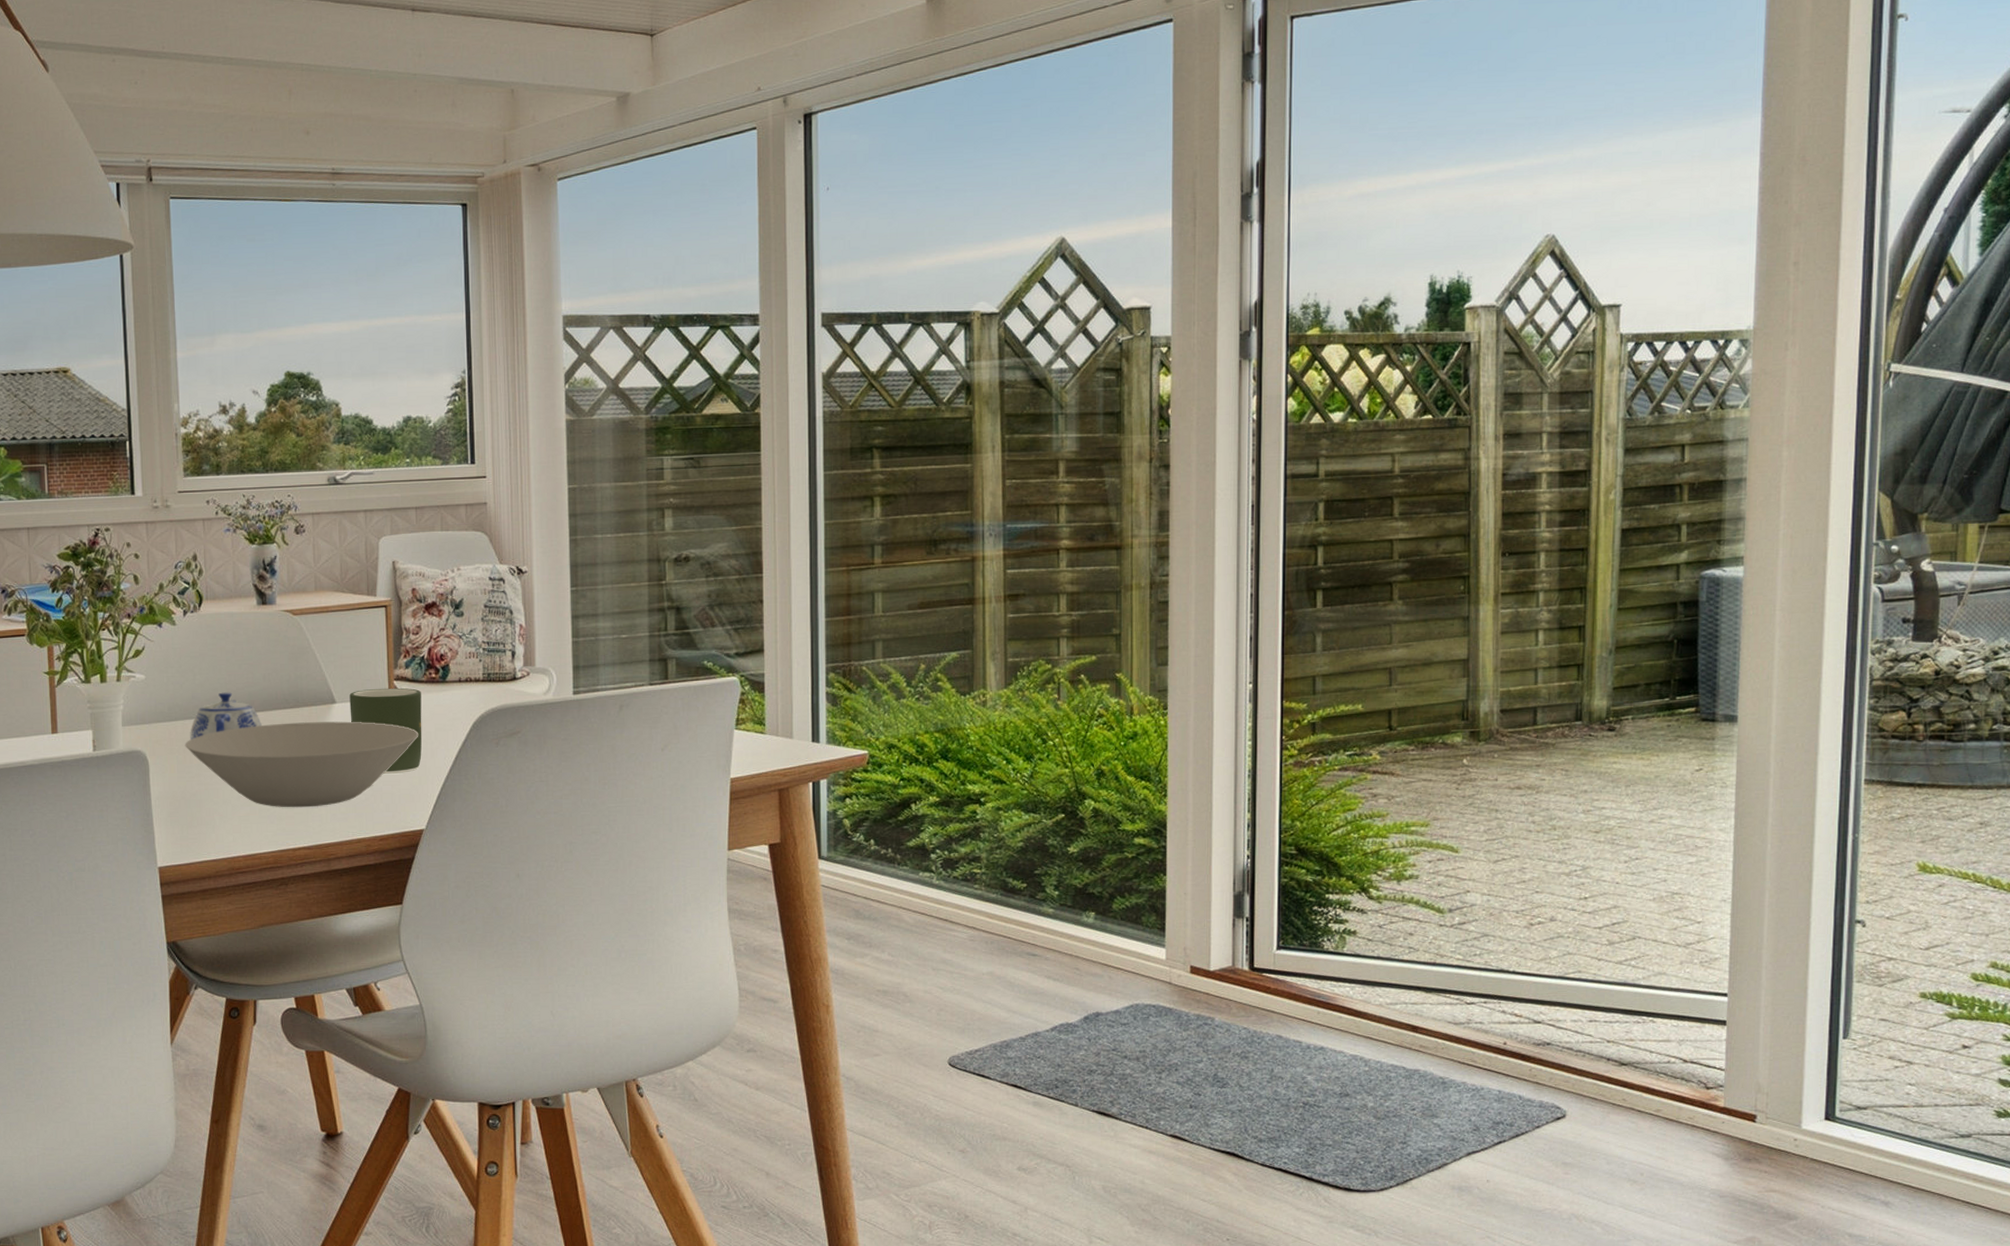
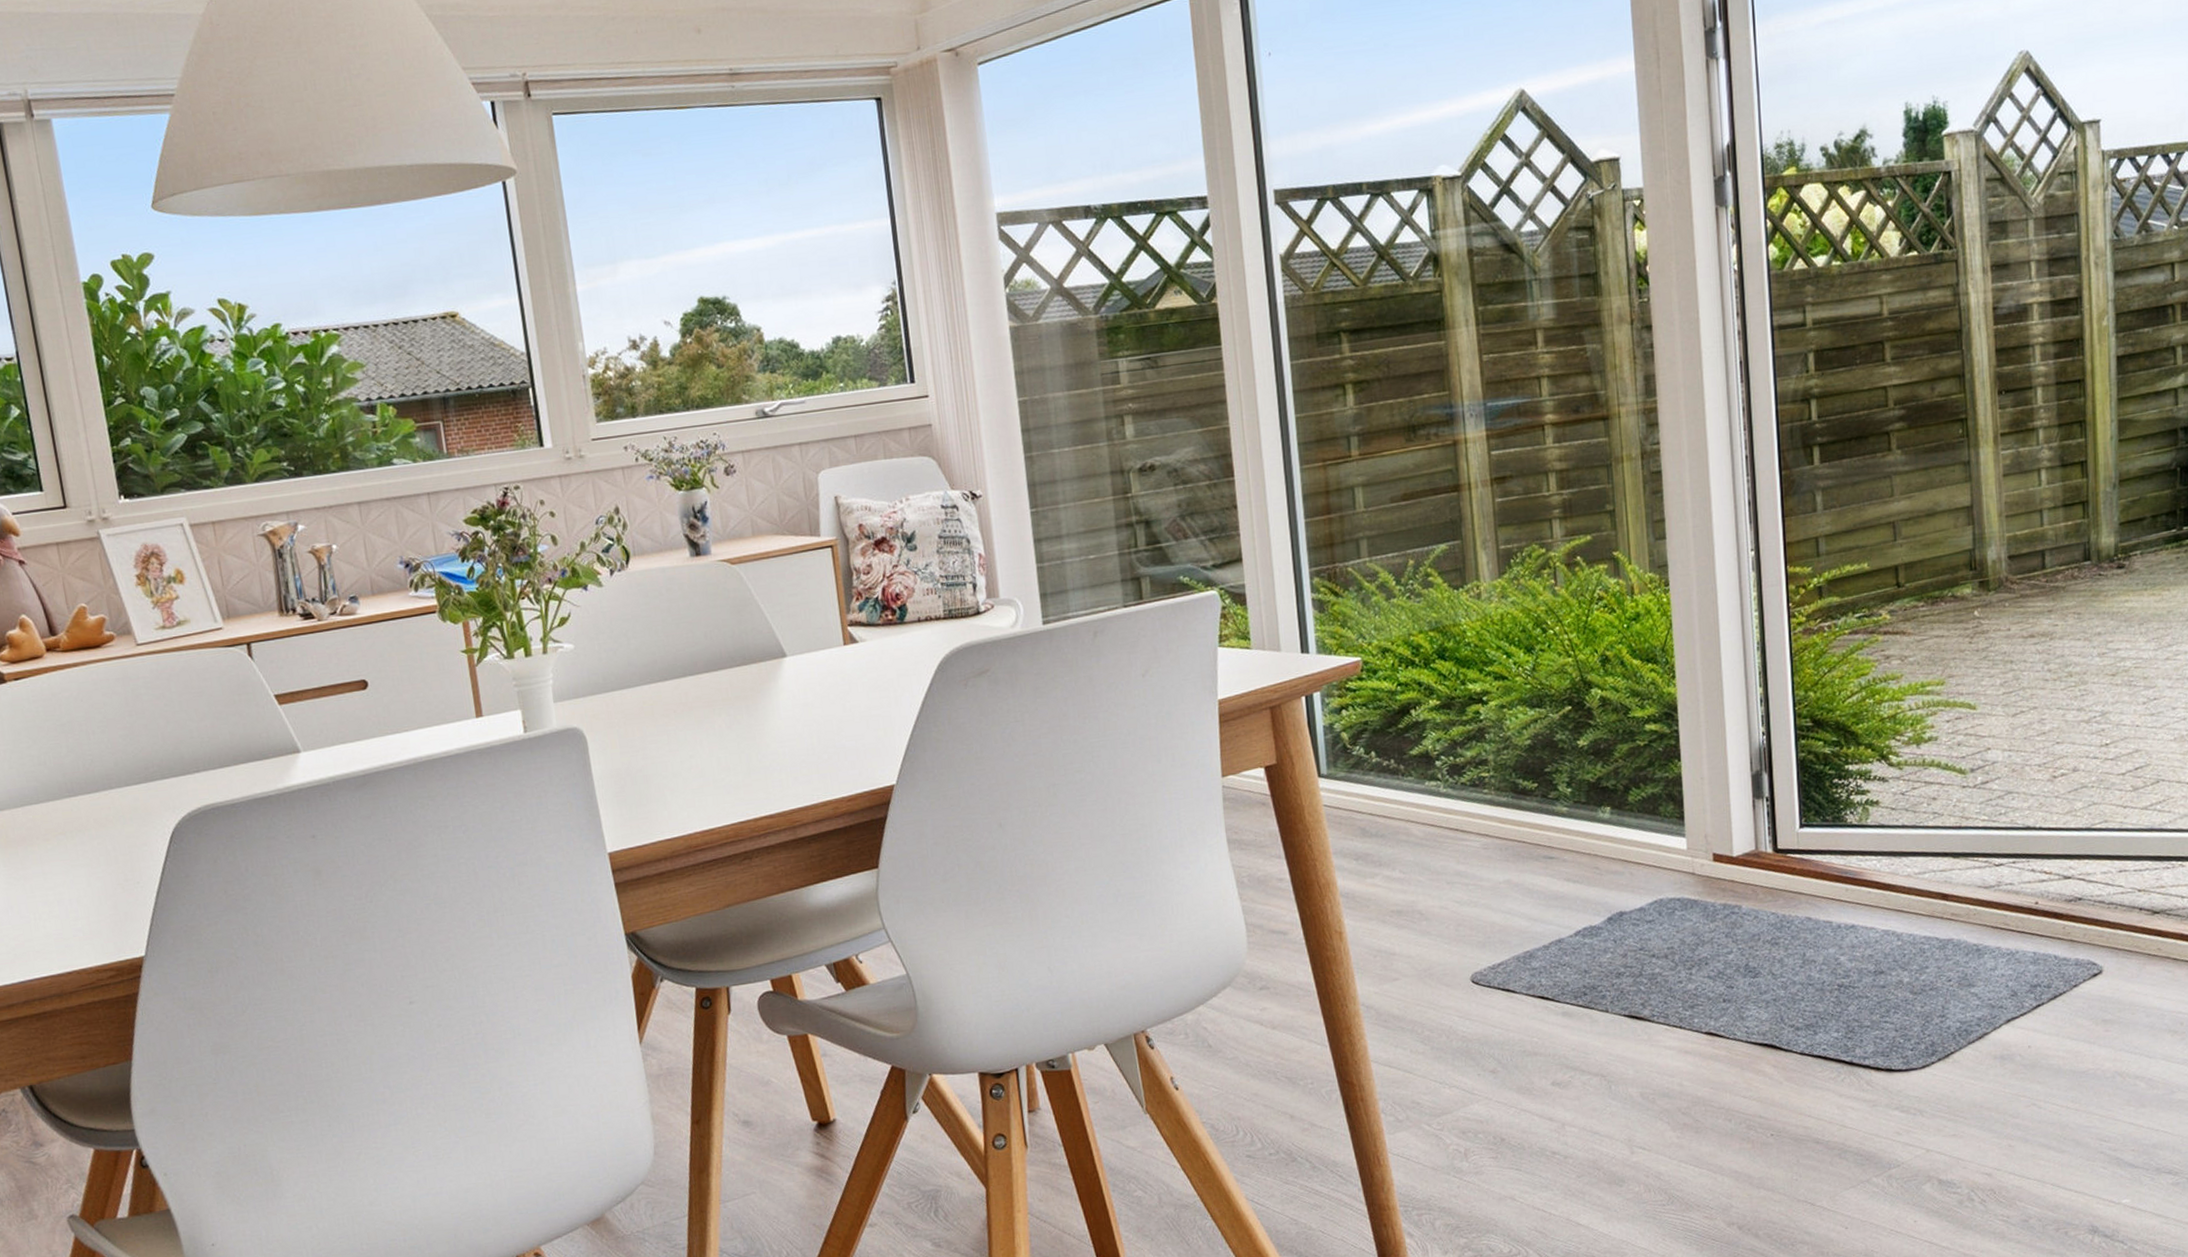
bowl: present [185,721,419,808] -> none [625,673,880,776]
teapot: present [190,692,262,740] -> none [629,654,708,711]
mug: present [349,687,422,775] -> none [800,633,885,730]

